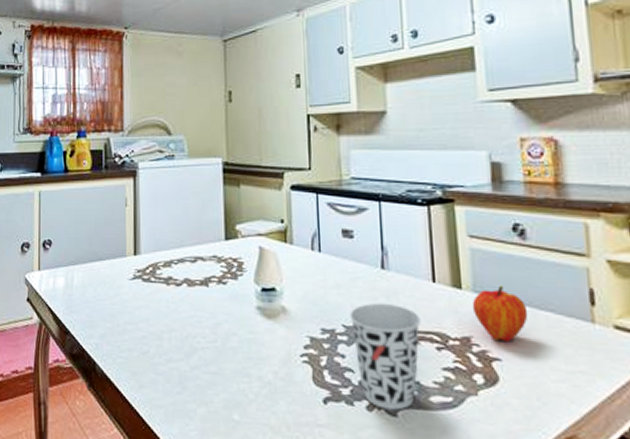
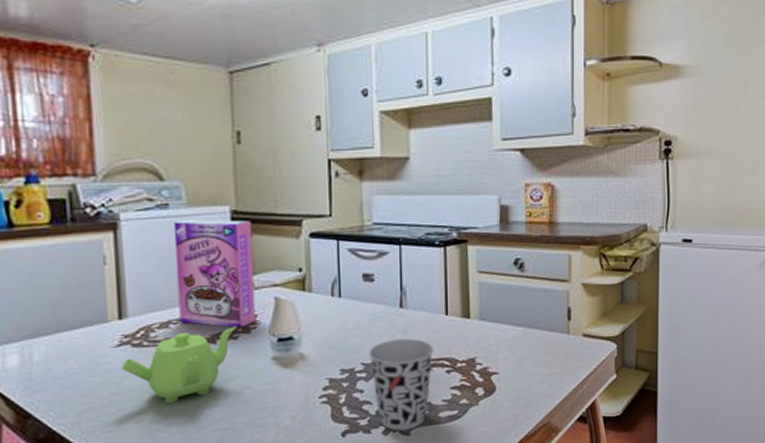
teapot: none [134,271,225,339] -> present [121,326,236,404]
cereal box: none [177,169,243,273] -> present [173,219,256,328]
fruit: present [472,285,528,342] -> none [477,311,522,358]

